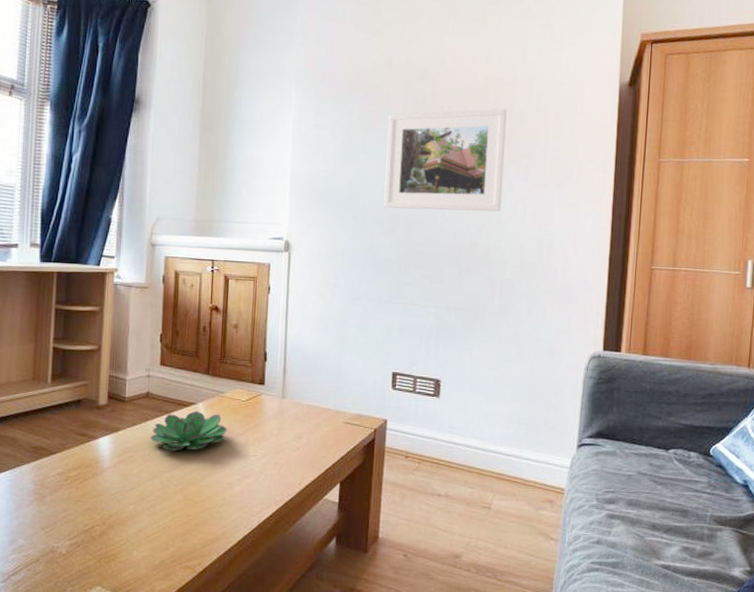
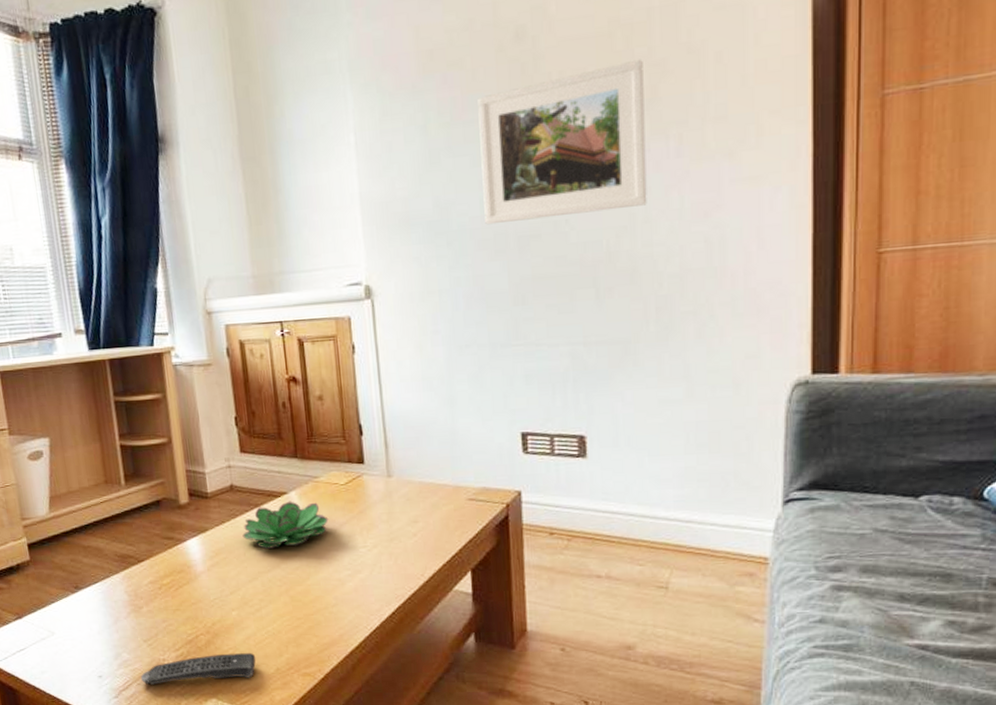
remote control: none [31,544,144,571] -> present [140,653,256,685]

